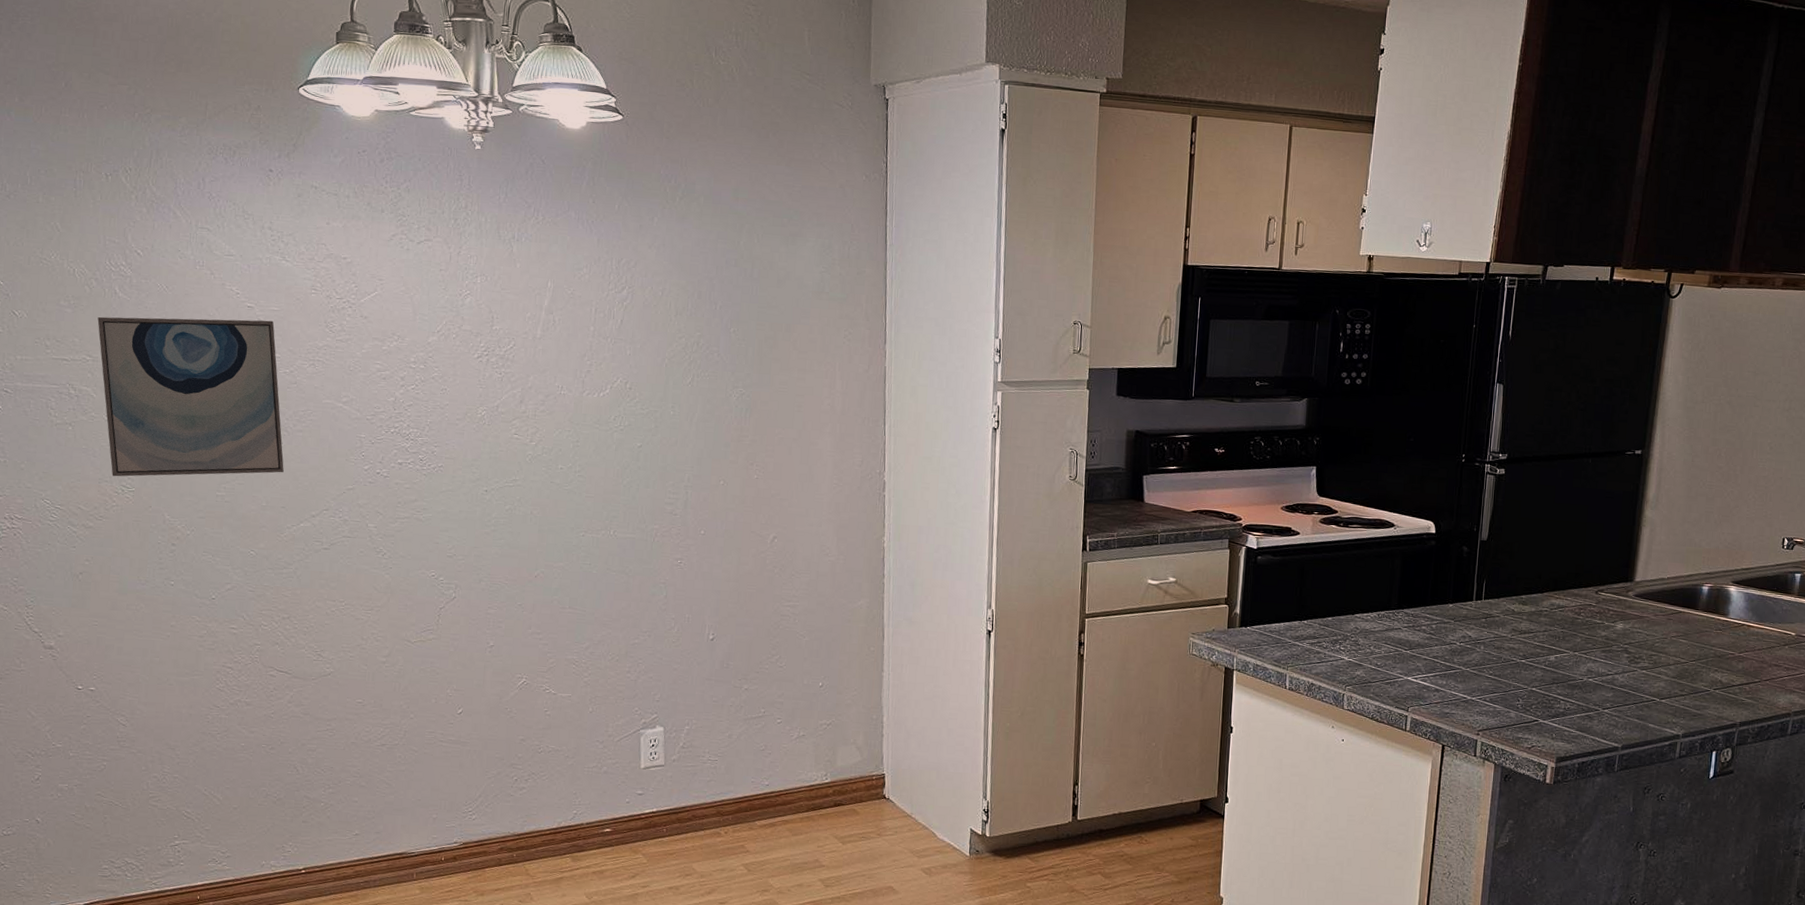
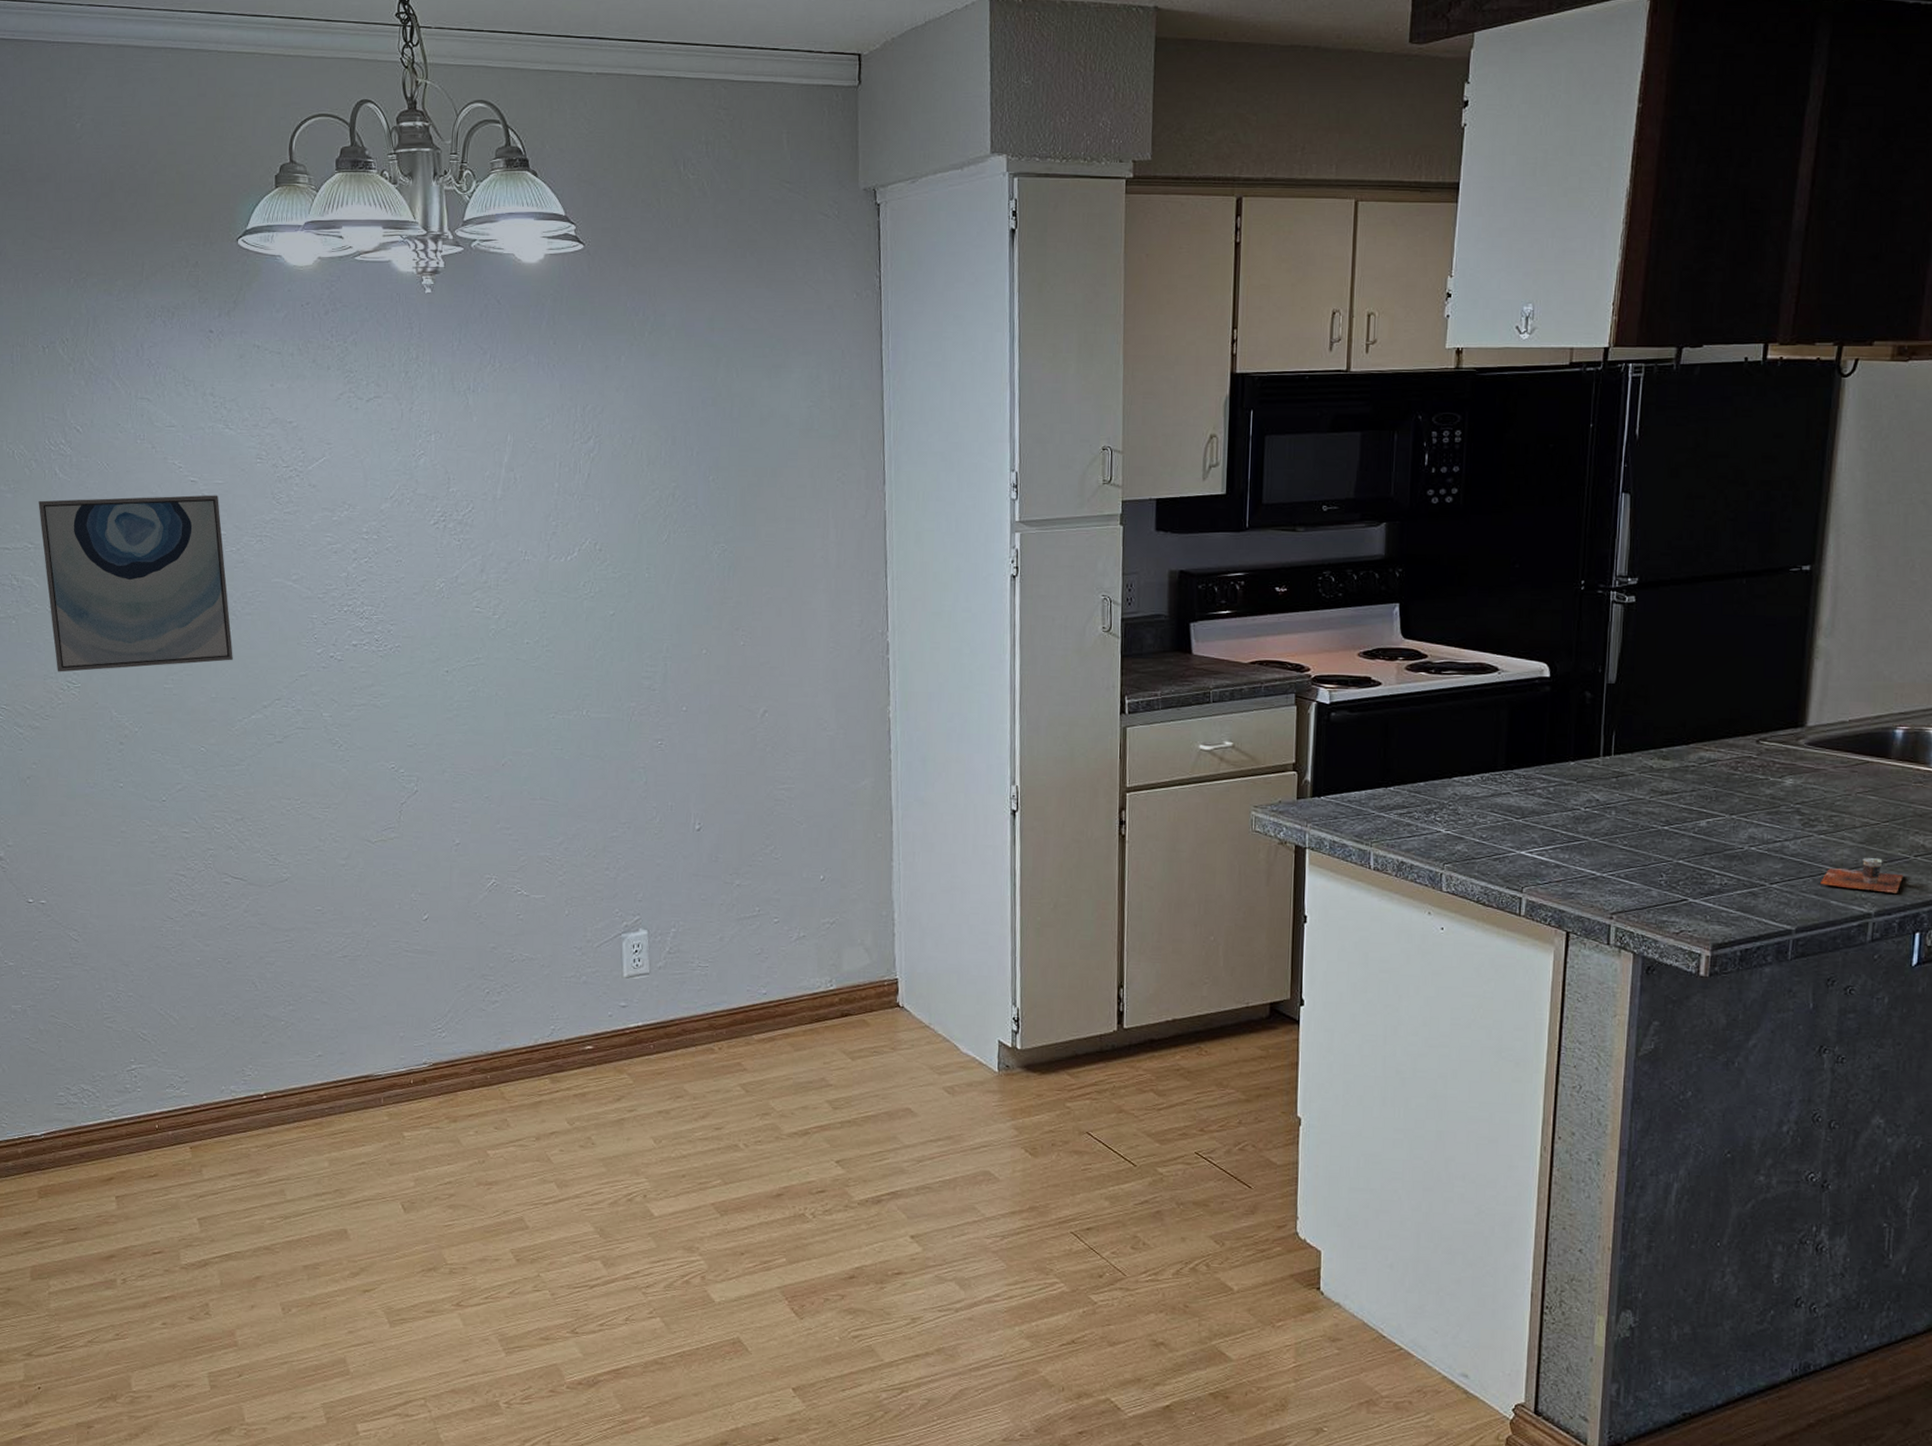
cup: none [1642,690,1705,719] -> present [1821,858,1903,893]

